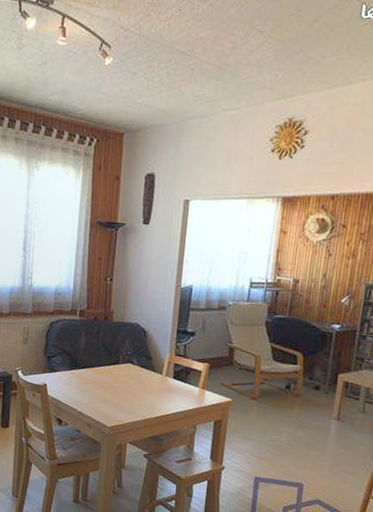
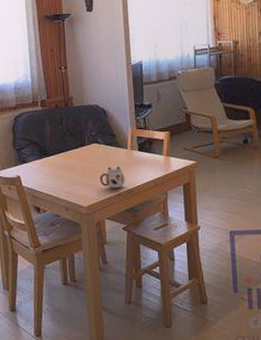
mug: none [128,390,155,414] -> present [100,166,125,189]

